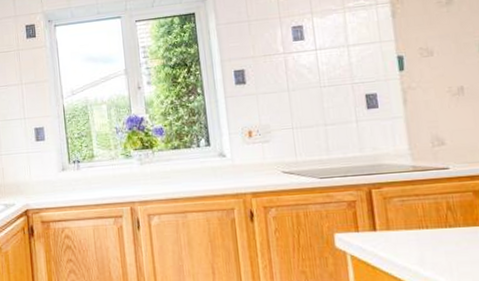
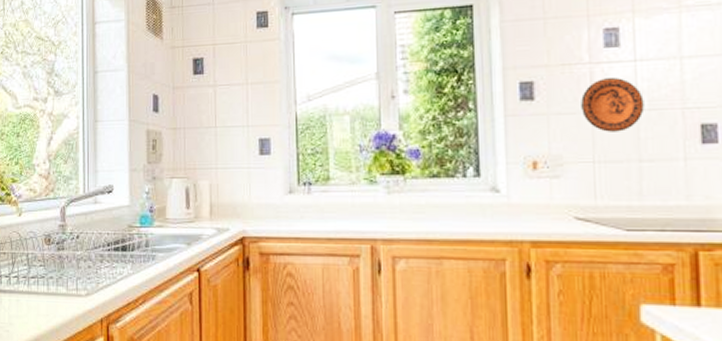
decorative plate: none [280,63,326,105] -> present [581,78,645,132]

